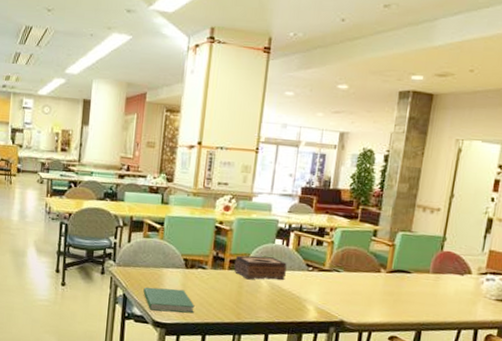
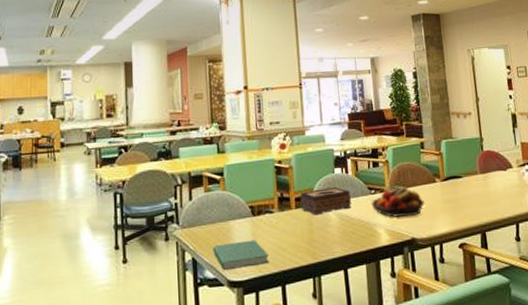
fruit bowl: none [306,267,363,301] -> present [371,186,424,218]

